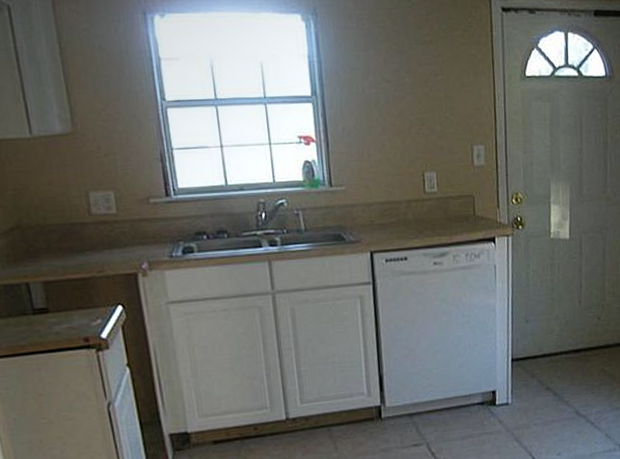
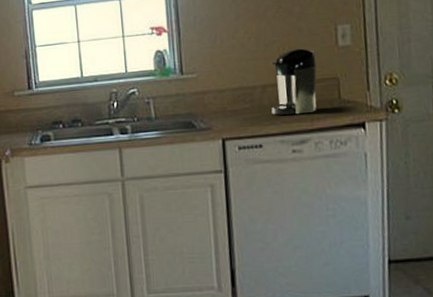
coffee maker: none [415,166,456,229] -> present [271,48,317,115]

